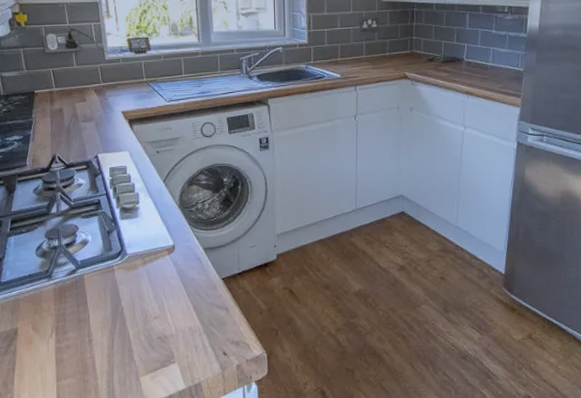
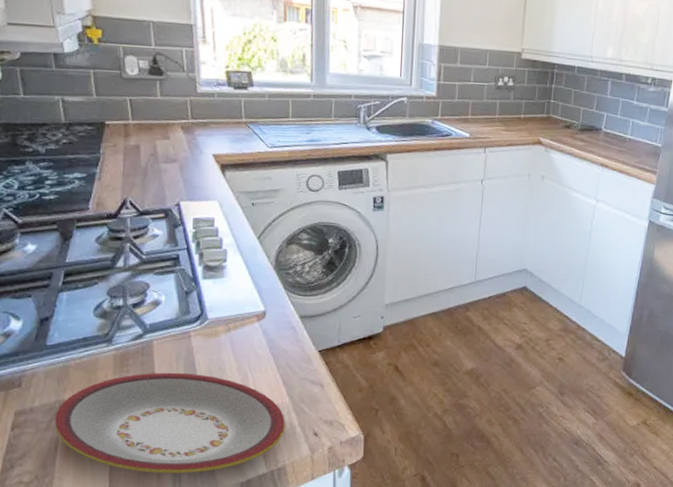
plate: none [11,302,199,391] -> present [55,372,286,474]

